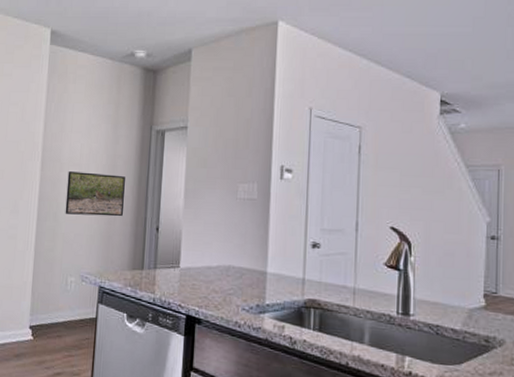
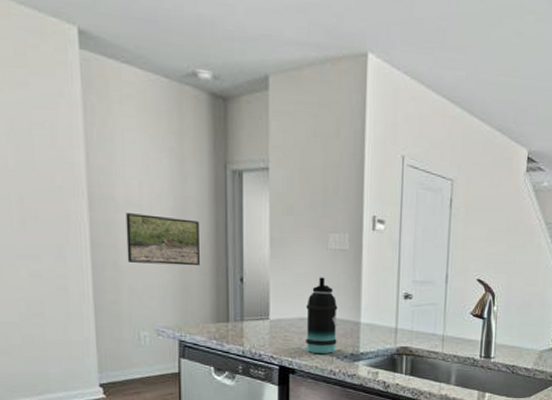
bottle: none [213,226,245,304] -> present [306,277,338,354]

